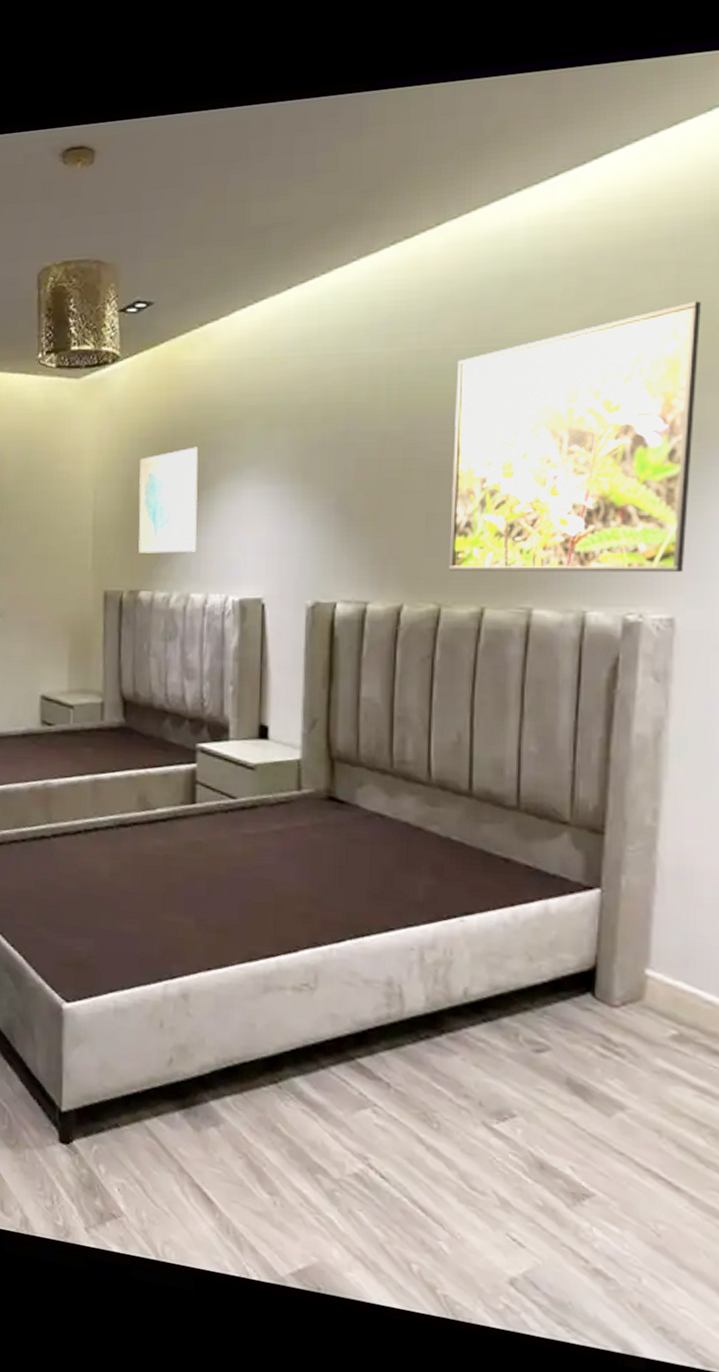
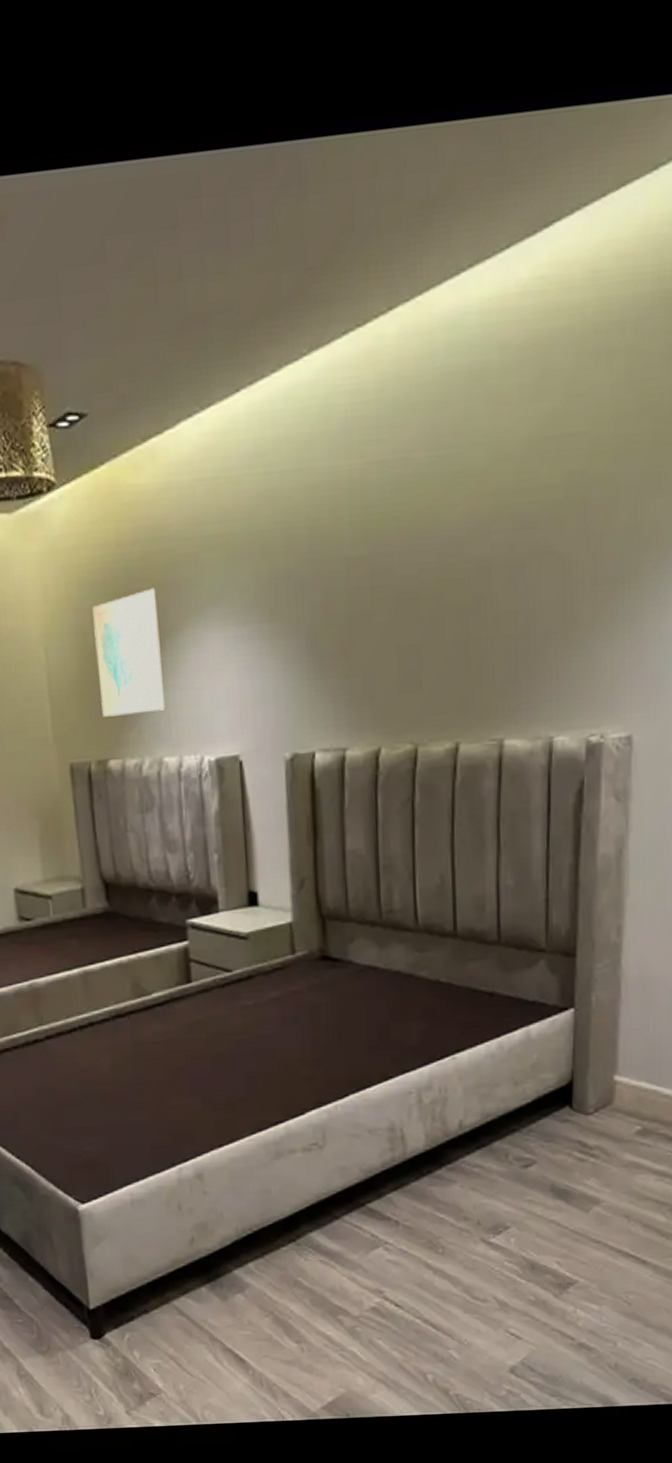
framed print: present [449,301,701,573] -> none [419,393,650,707]

